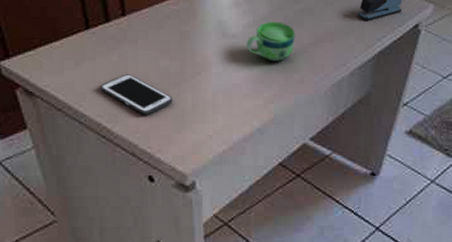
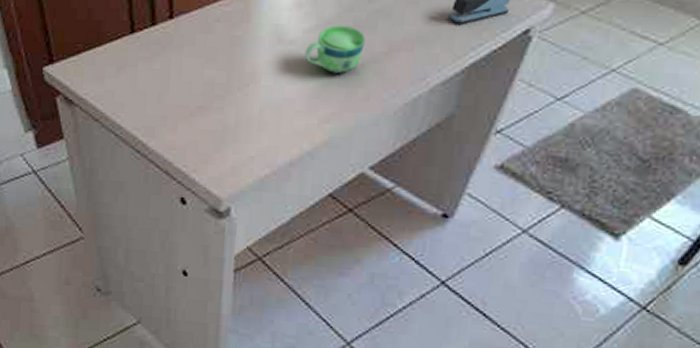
cell phone: present [100,74,173,115] -> none [140,84,215,130]

